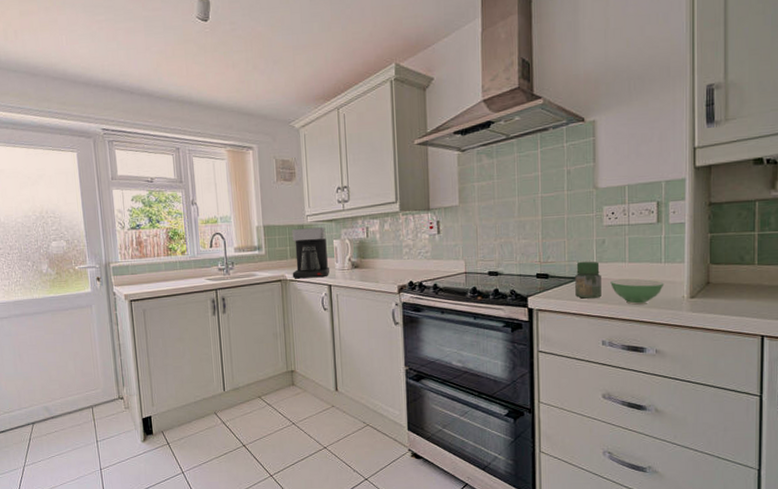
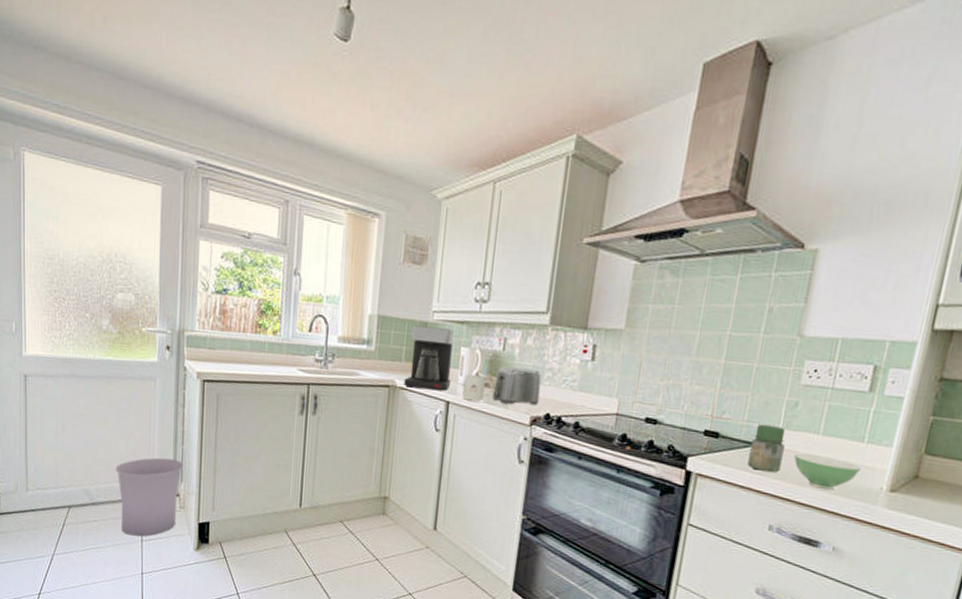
waste bin: none [67,369,124,439] -> present [115,457,184,537]
mug: none [340,260,365,281] -> present [462,374,494,402]
toaster: none [364,248,403,280] -> present [492,366,542,406]

